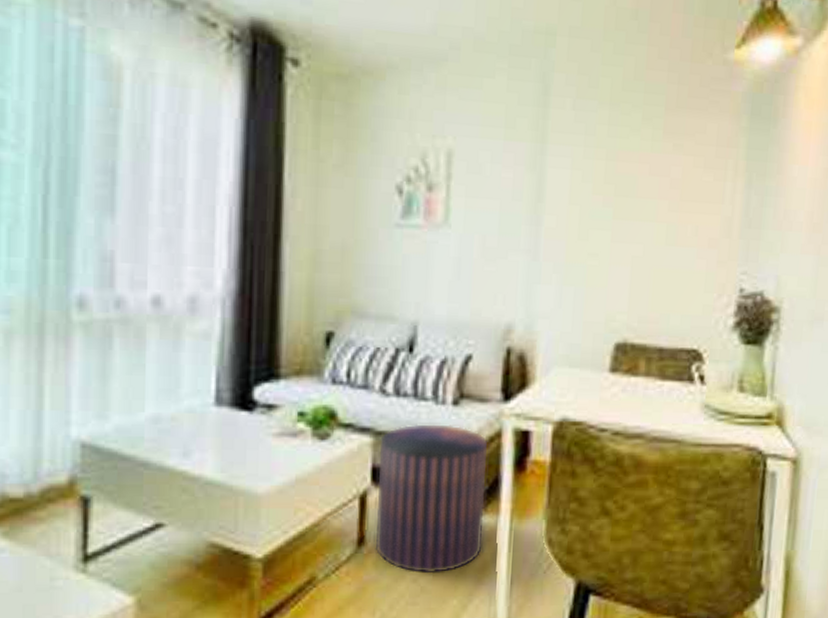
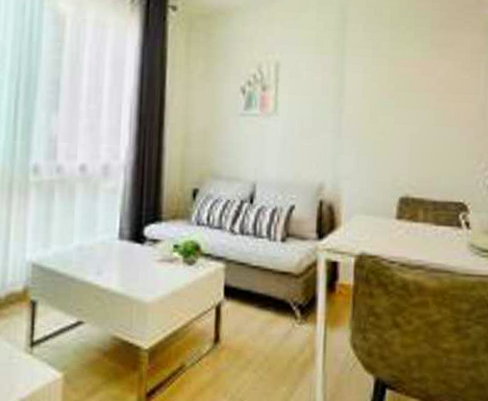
stool: present [375,423,488,574] -> none [226,254,307,367]

